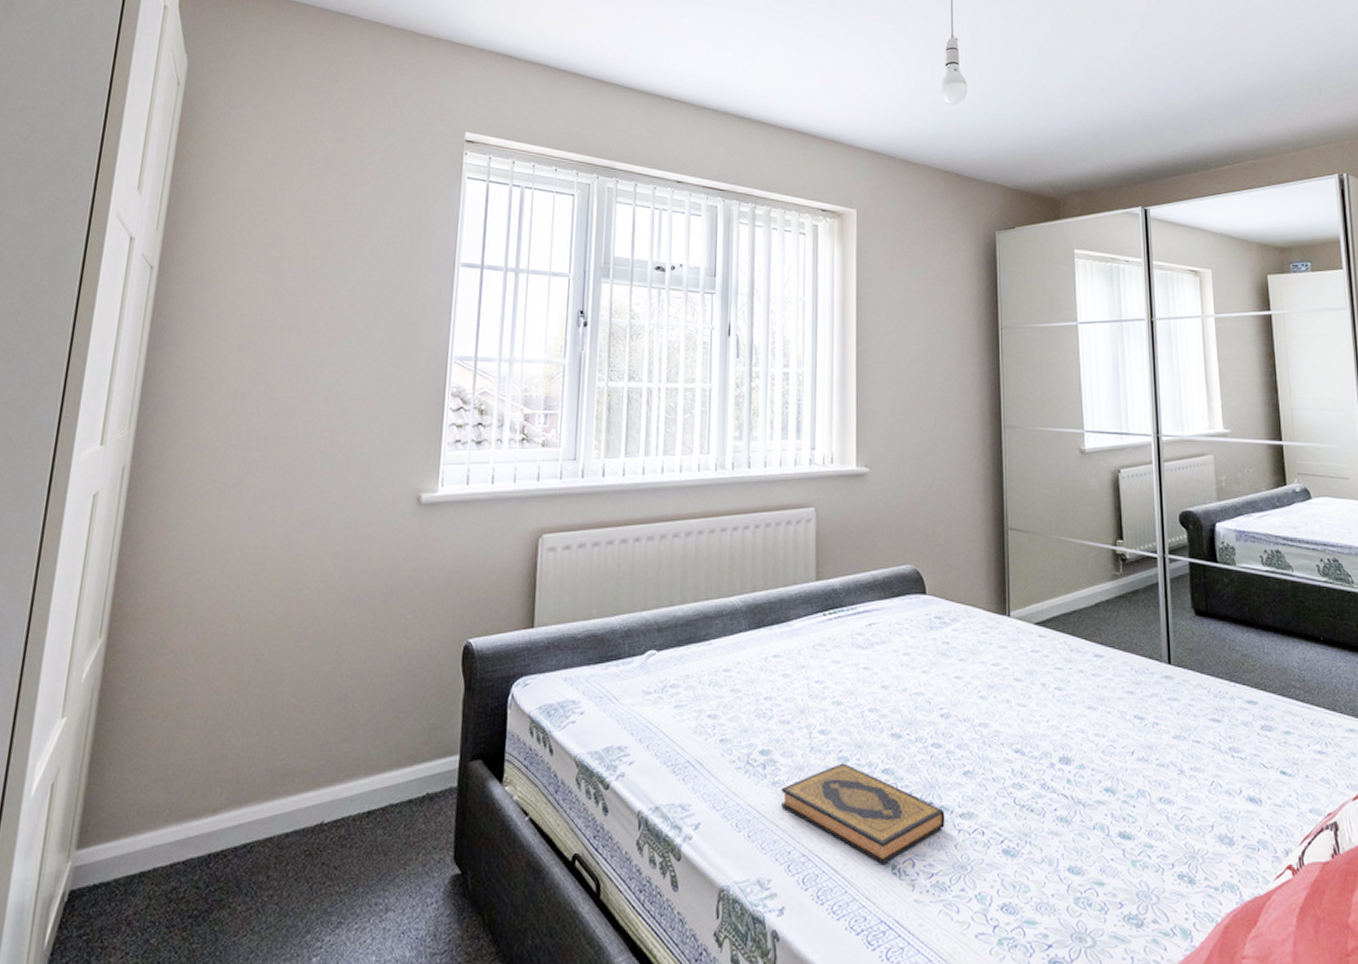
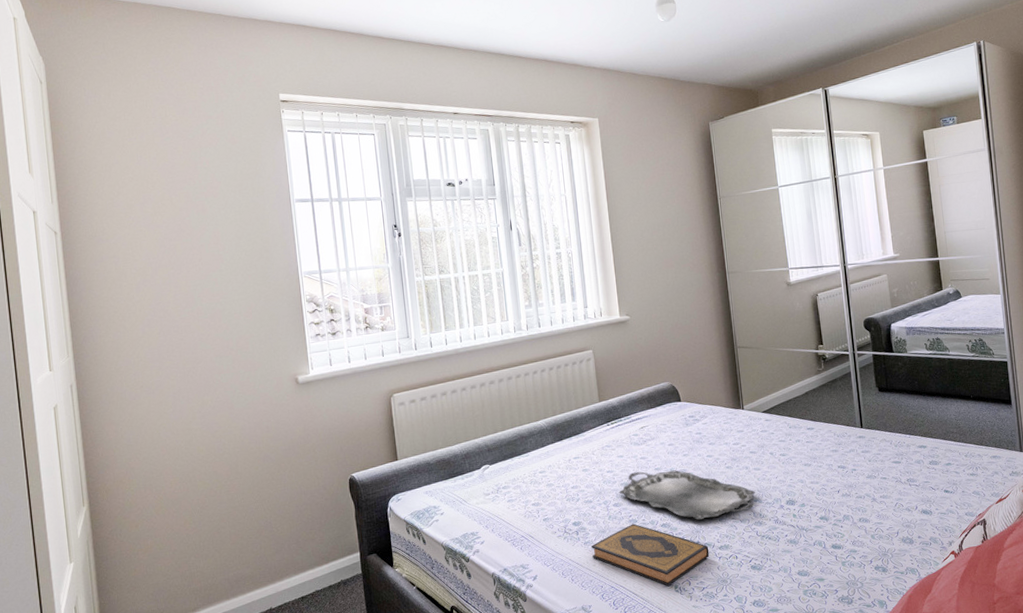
serving tray: none [828,687,1017,769] -> present [619,470,755,520]

